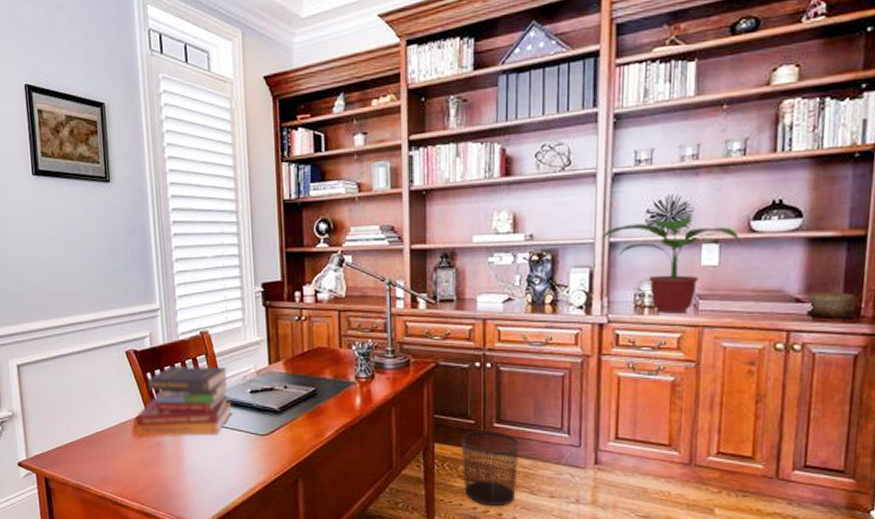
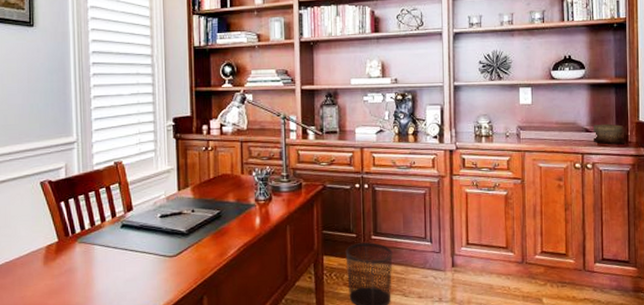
books: present [135,365,232,437] -> none [46,194,143,265]
potted plant: present [601,217,741,315] -> none [448,67,546,143]

